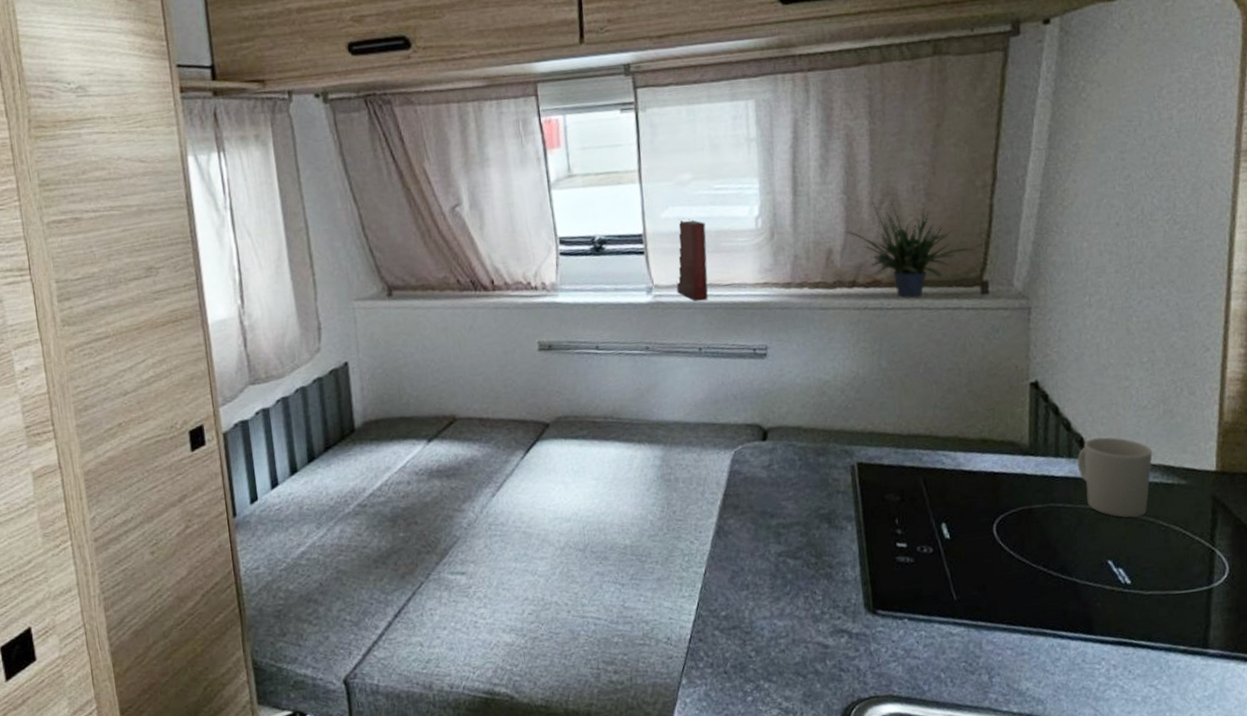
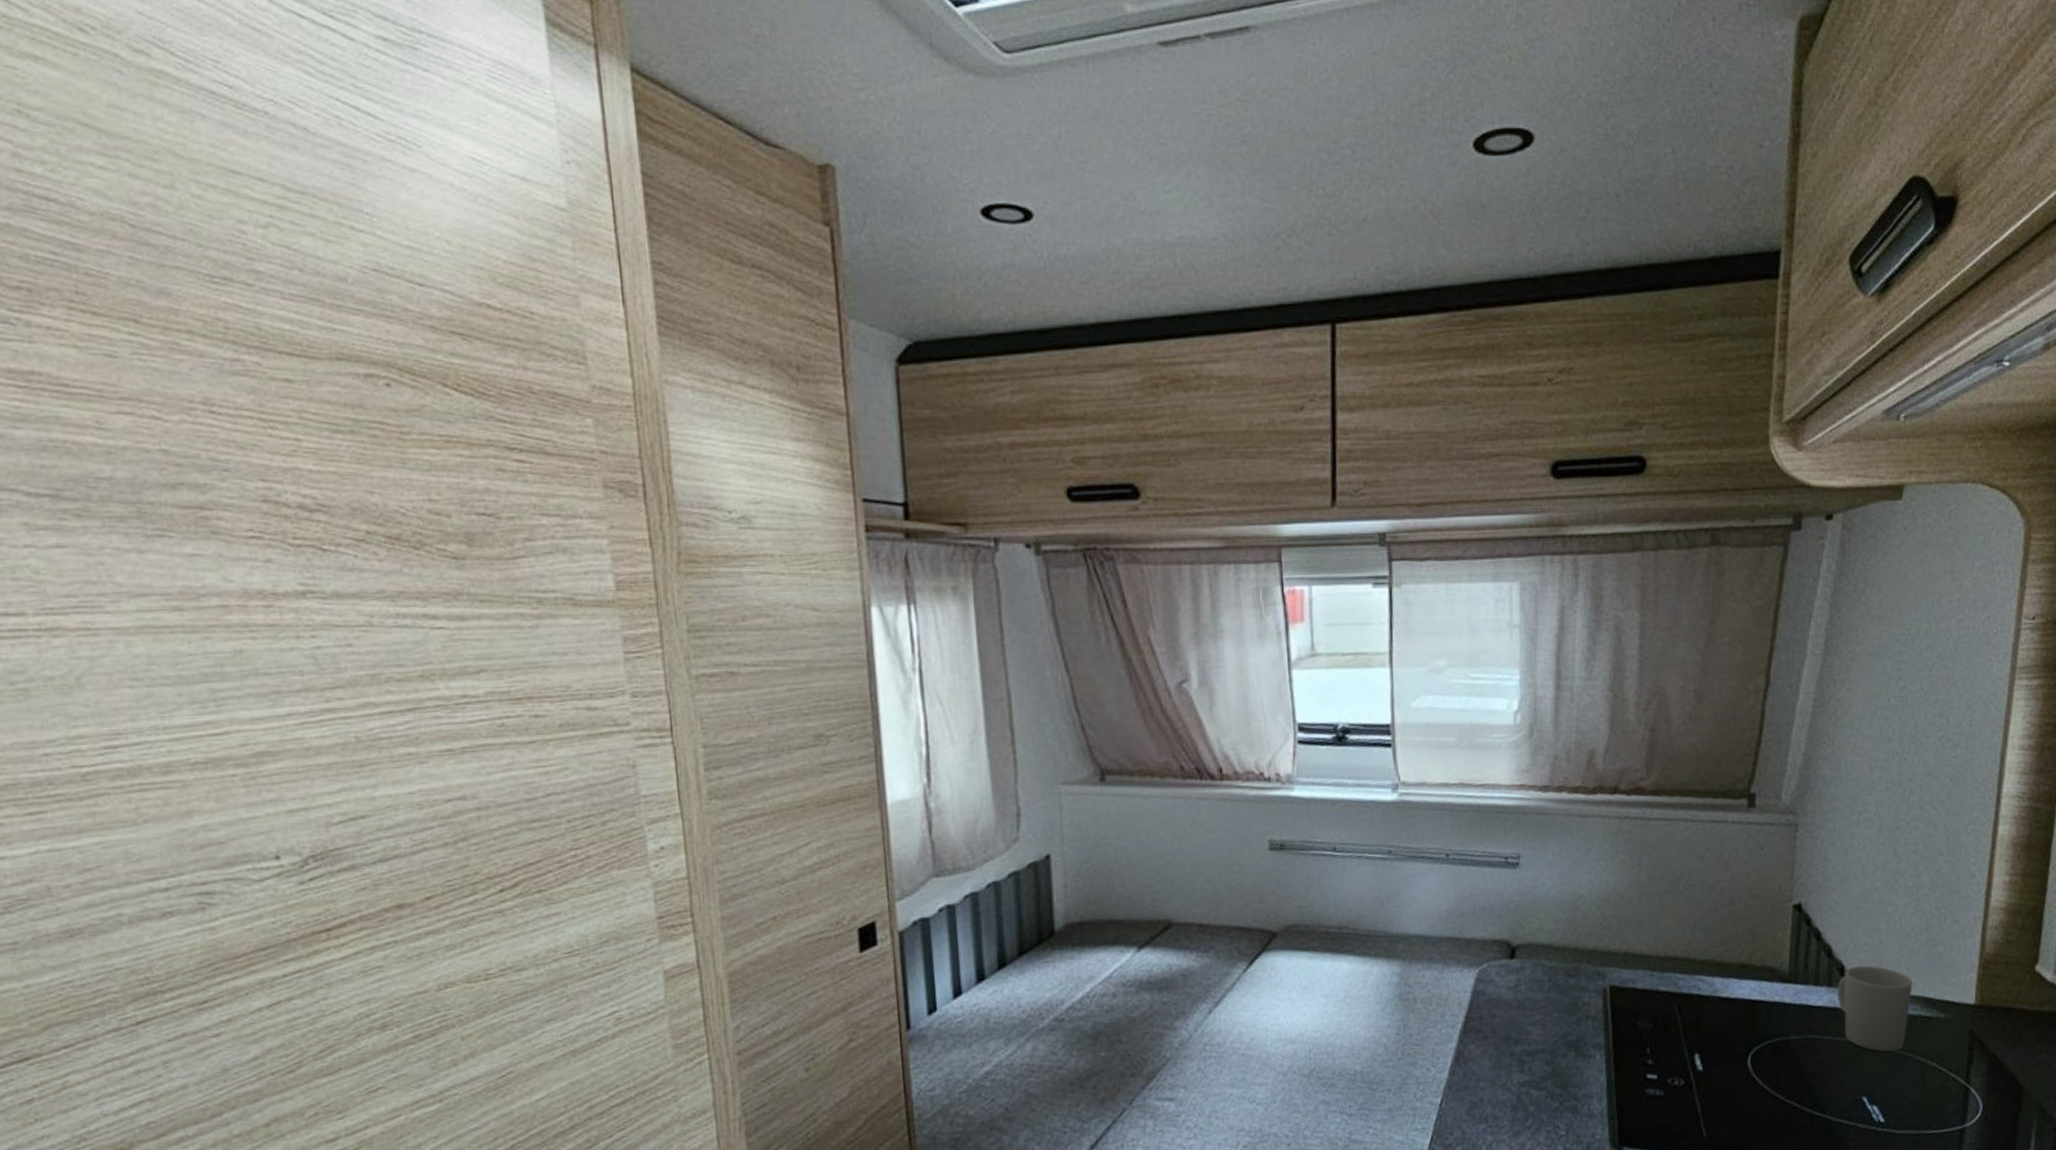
book: present [676,219,708,302] -> none [1425,709,1460,803]
potted plant: present [843,196,976,299] -> none [1607,696,1745,810]

